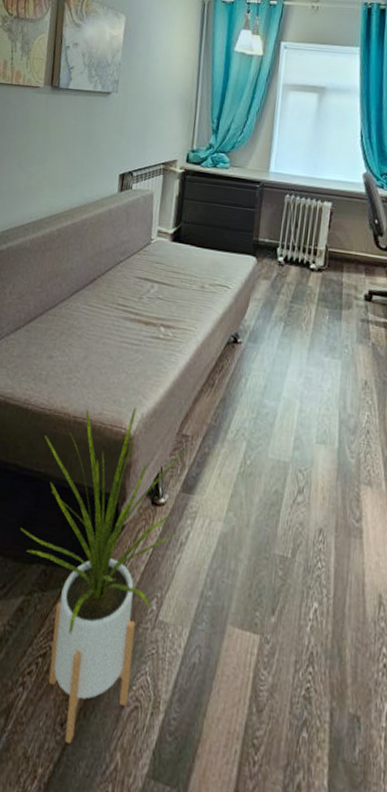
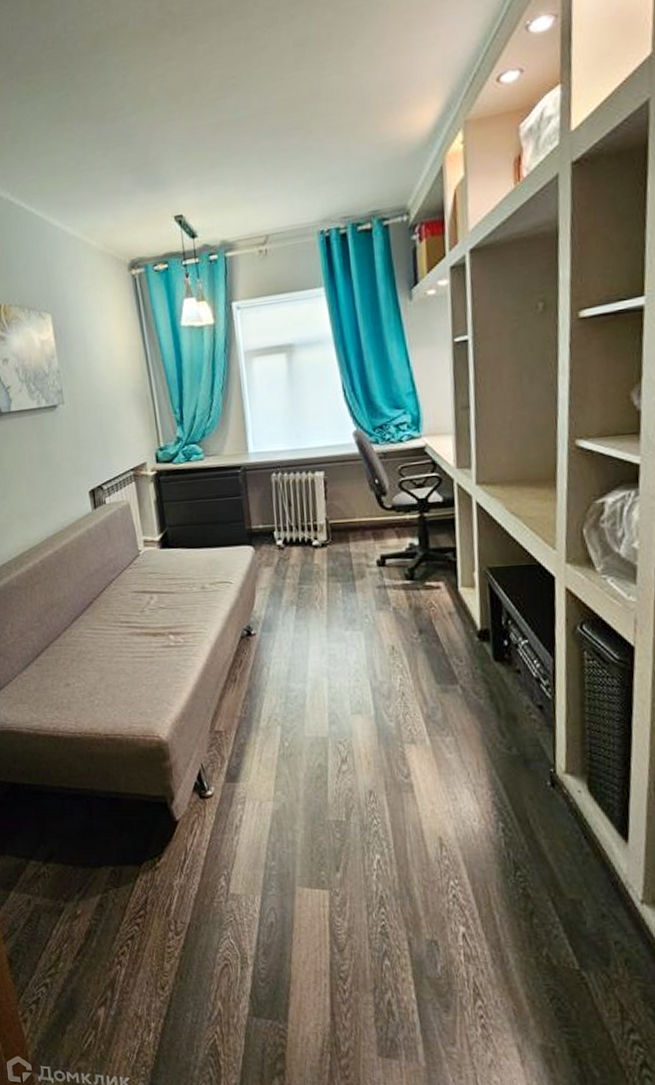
house plant: present [19,406,185,744] -> none [81,714,230,1001]

